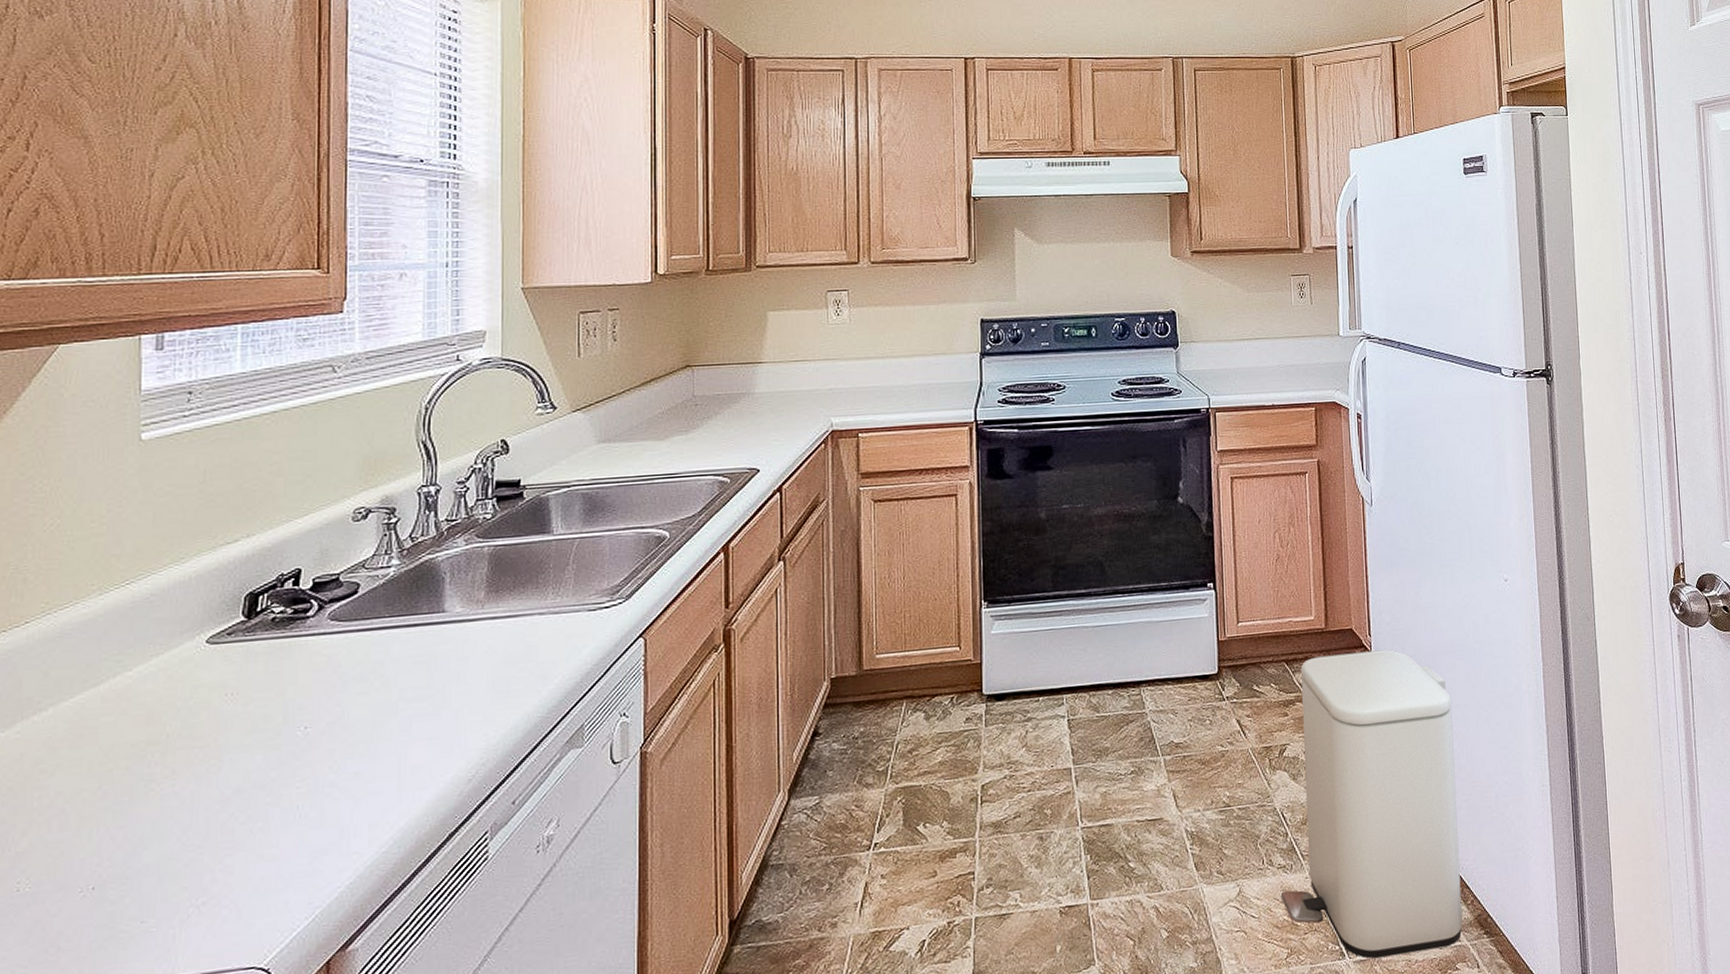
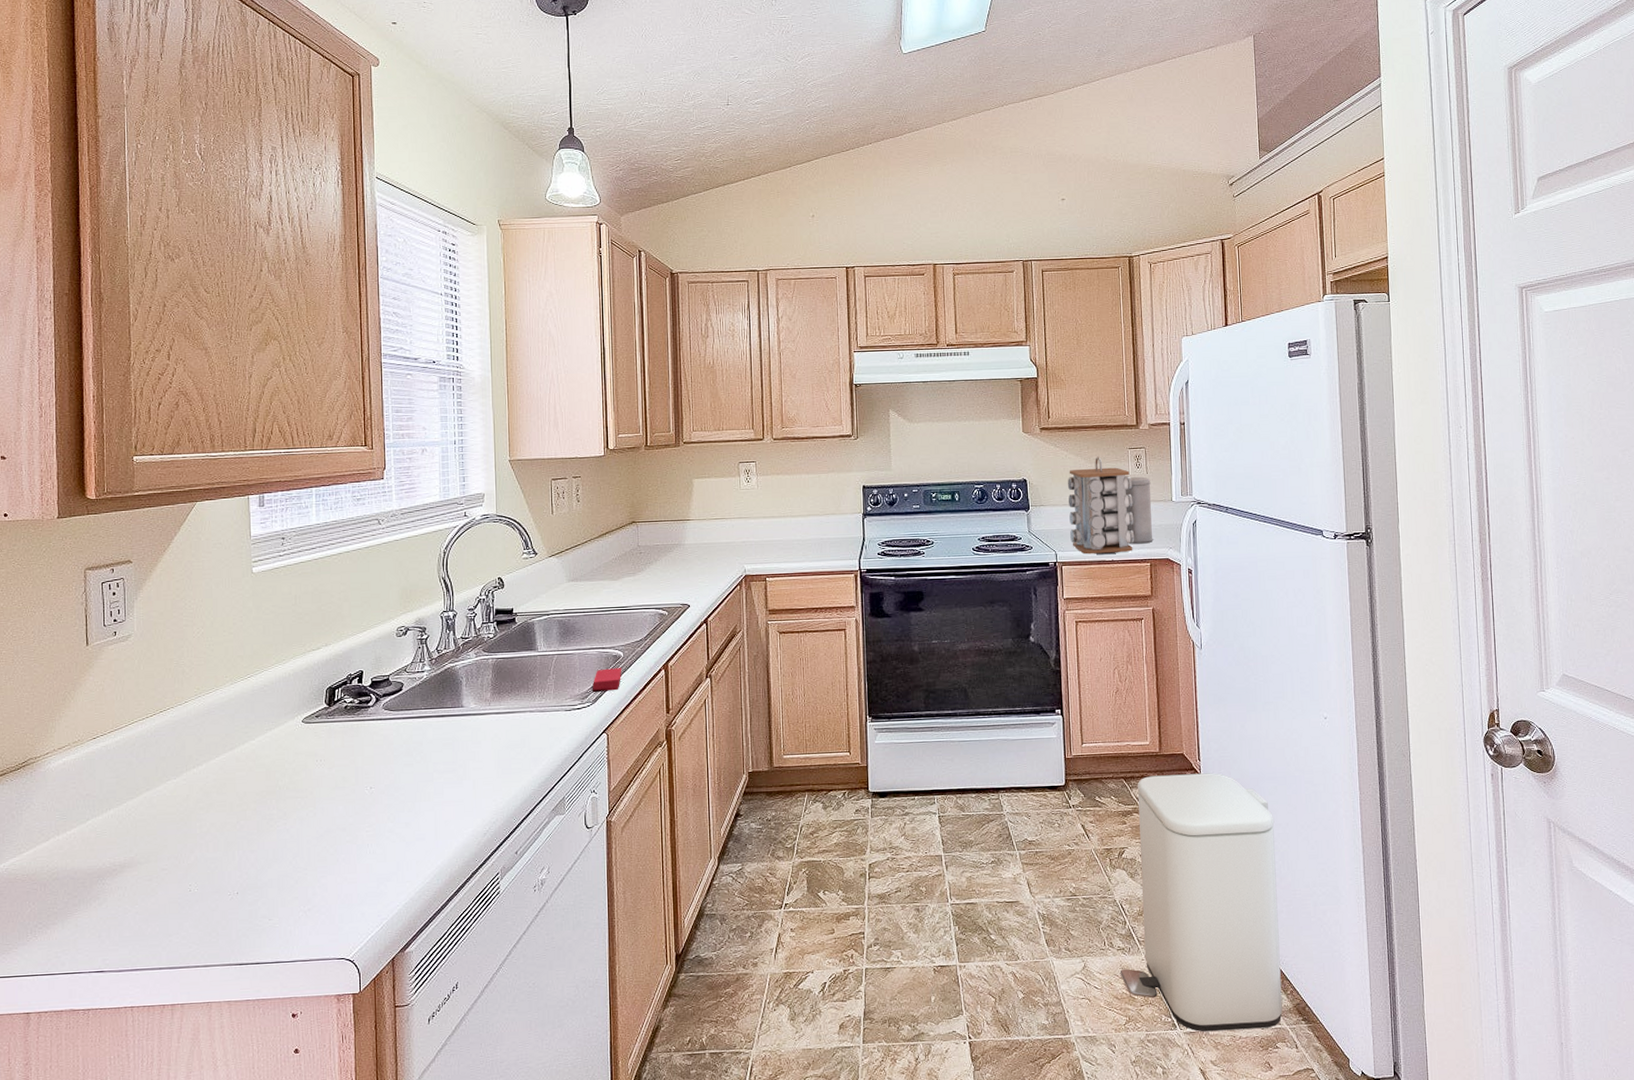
sponge: none [625,552,668,586] -> present [592,668,622,693]
spice rack: none [1223,284,1298,399] -> present [1068,456,1135,555]
canister: none [1287,308,1319,386] -> present [1125,476,1153,544]

